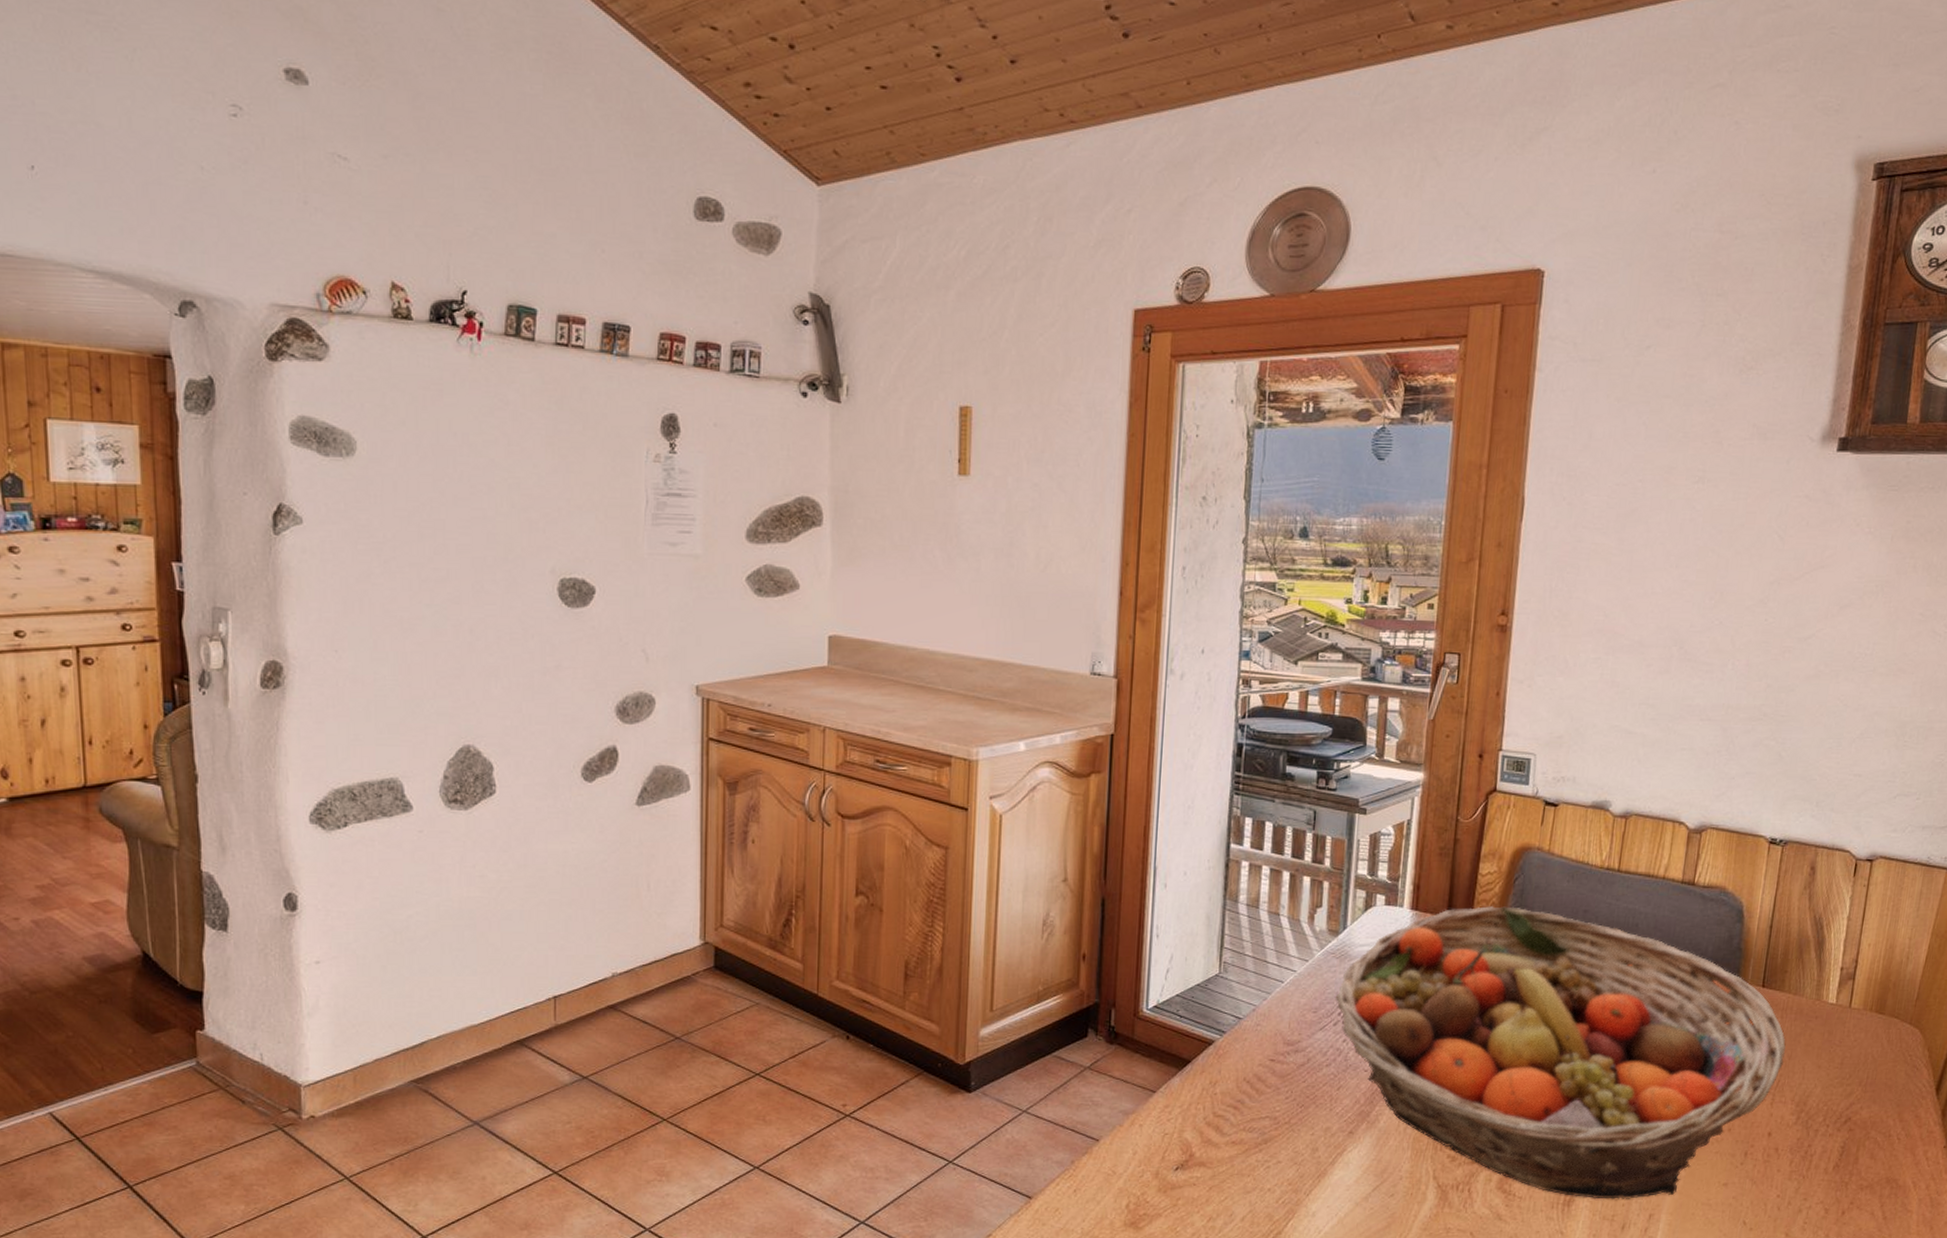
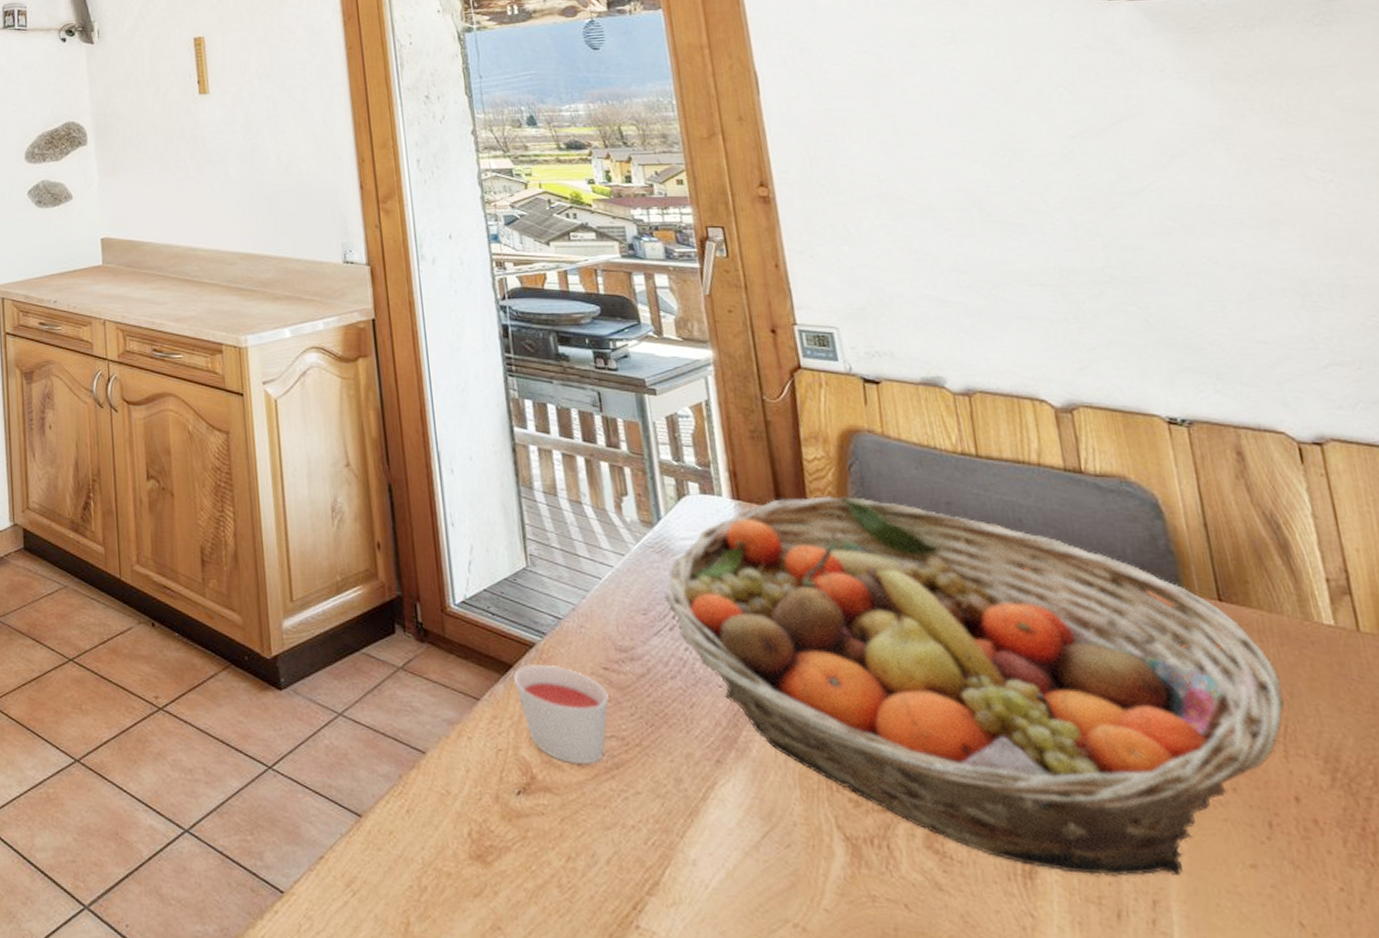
candle: none [1189,1058,1270,1141] -> present [513,663,609,764]

